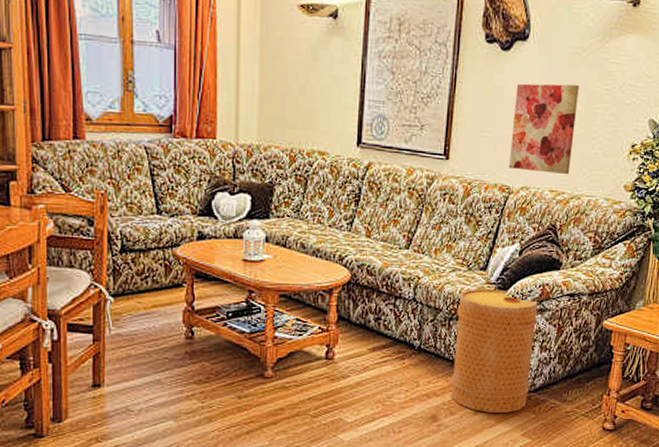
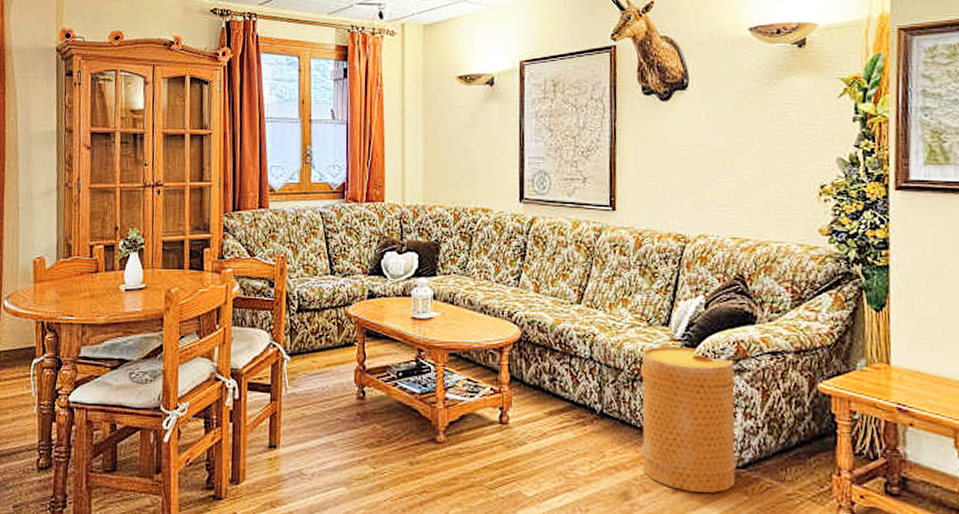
wall art: present [508,83,579,175] -> none [680,129,752,221]

